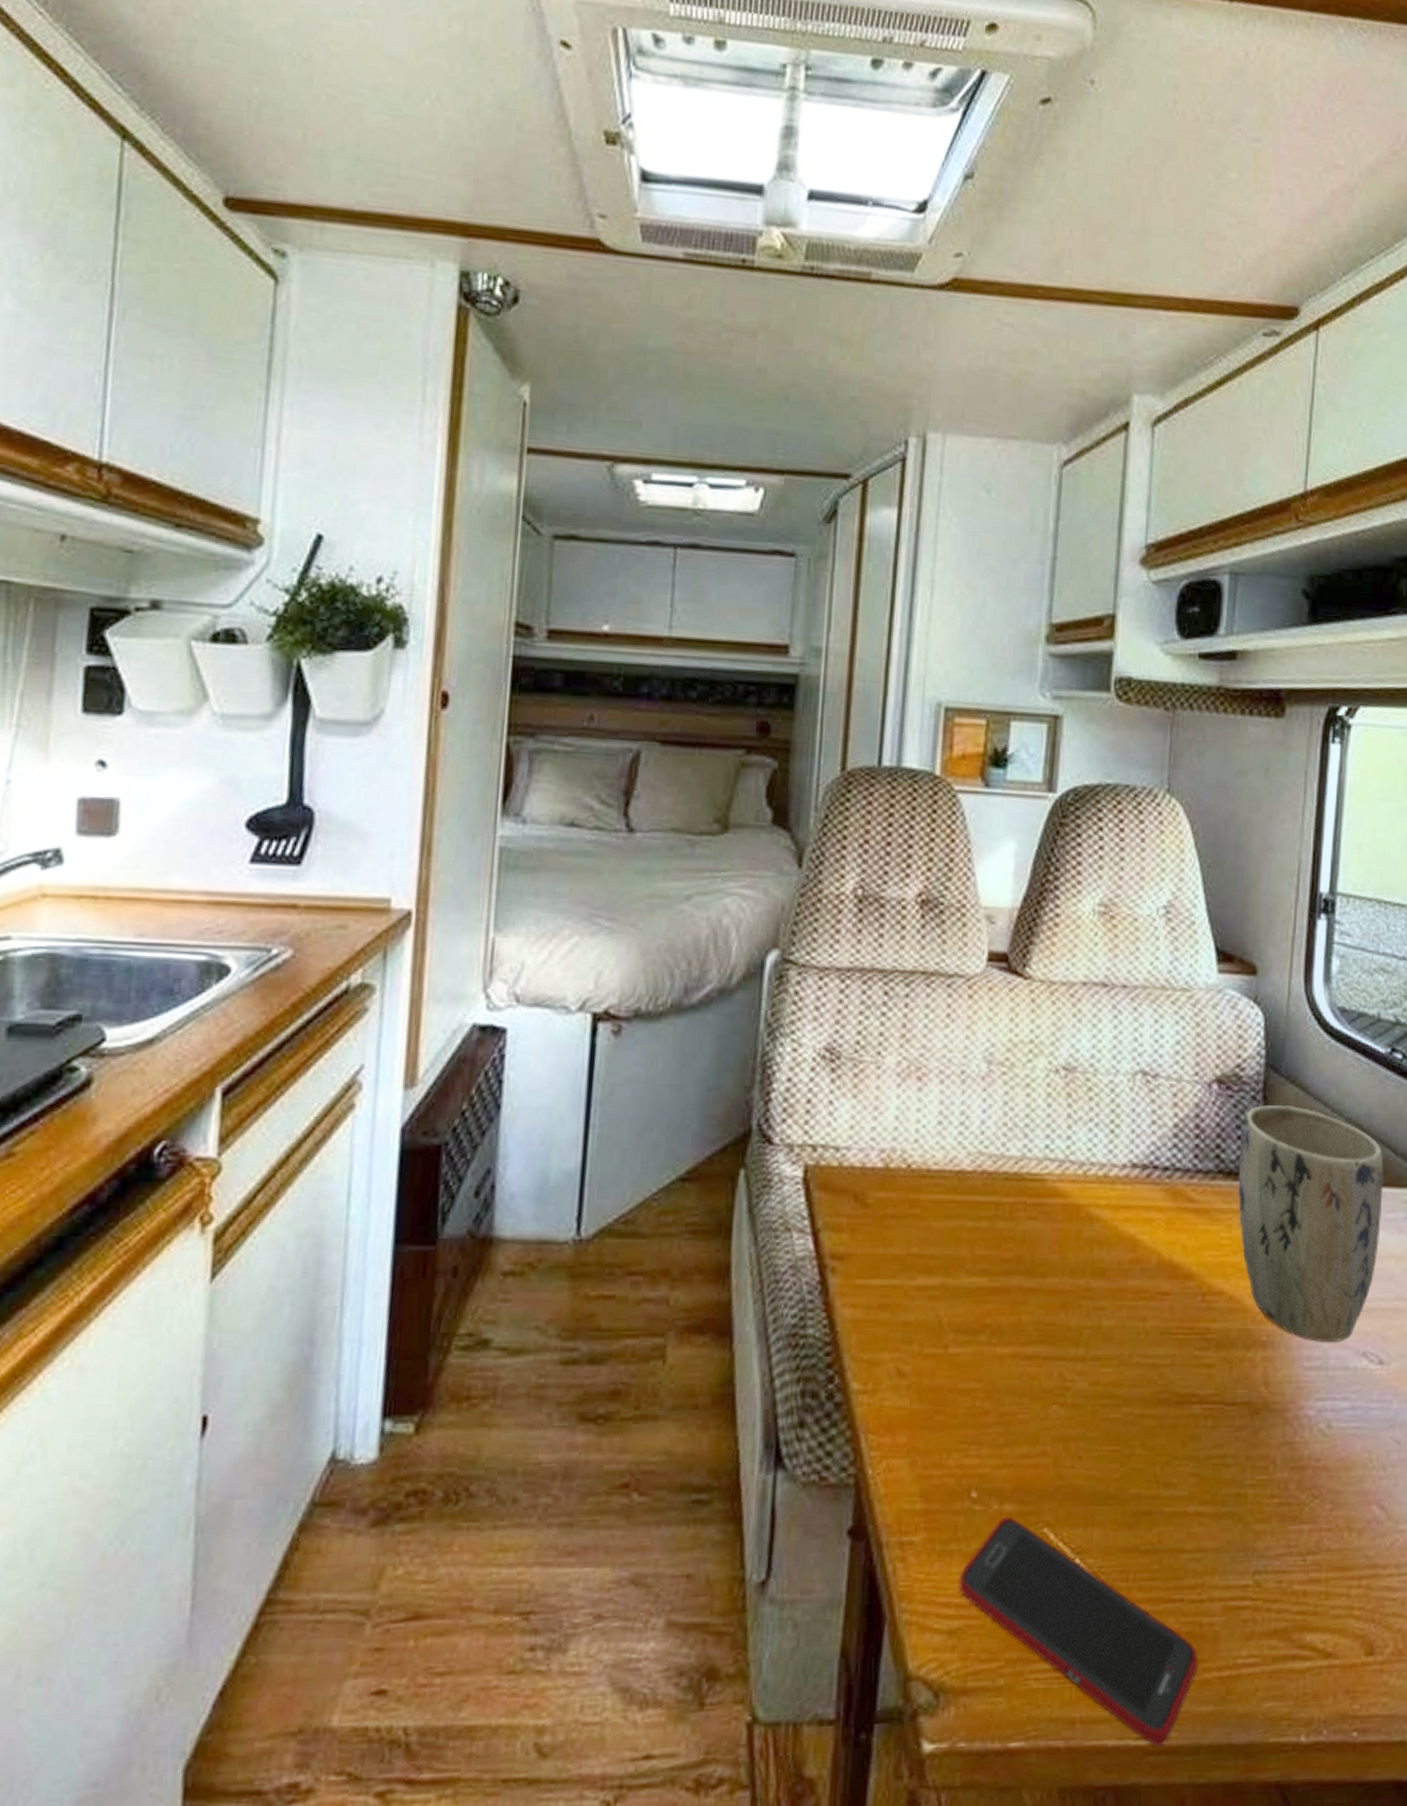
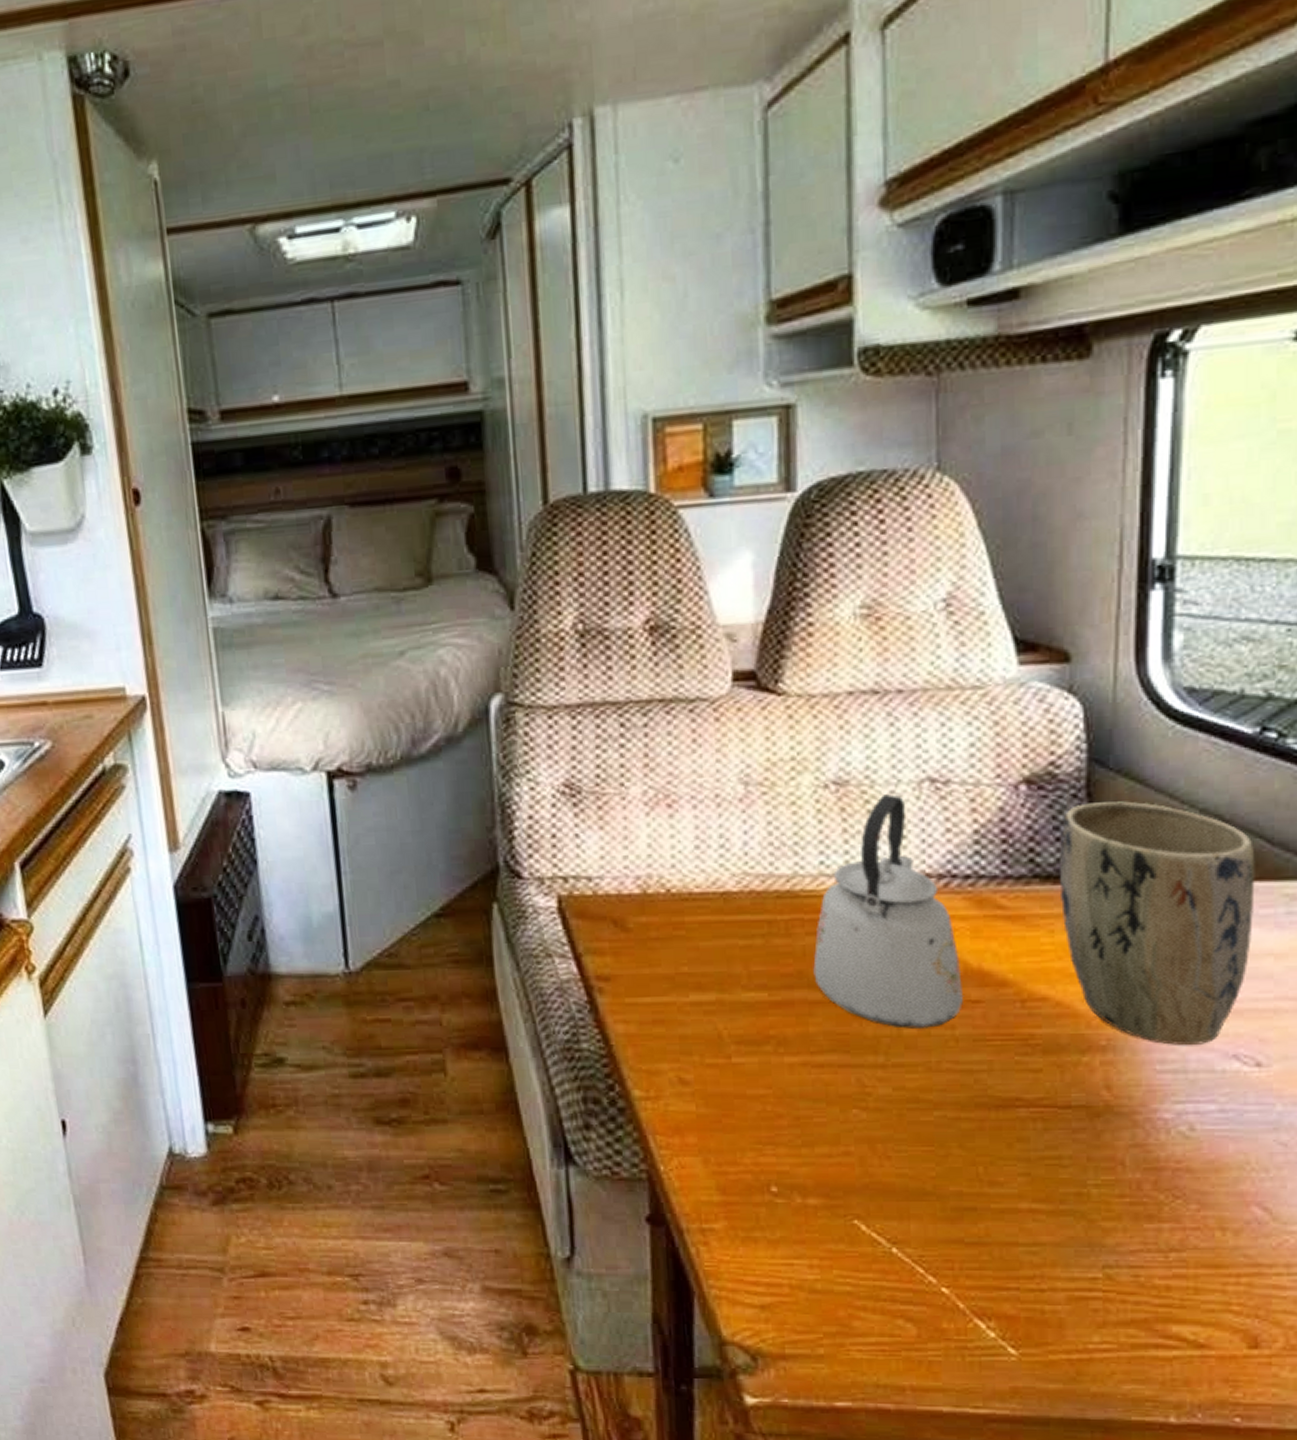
cell phone: present [959,1517,1198,1747] -> none [766,1209,1042,1416]
kettle: none [1030,1083,1156,1320] -> present [813,794,964,1029]

